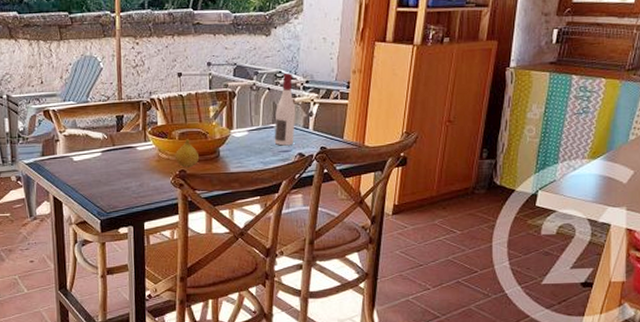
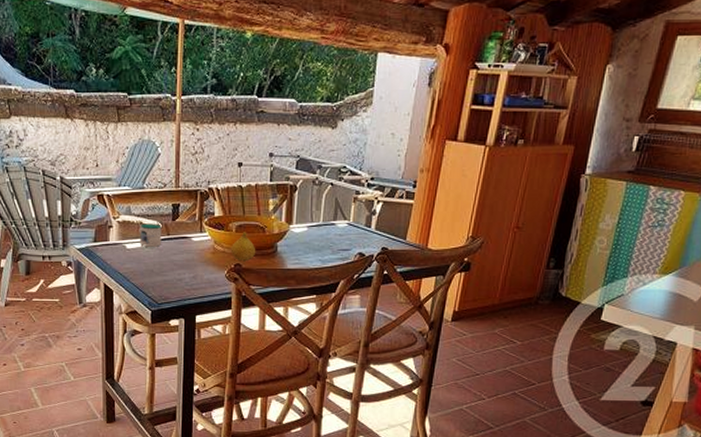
mug: none [85,135,108,158] -> present [139,223,163,247]
wine bottle: present [274,73,296,146] -> none [334,169,359,244]

